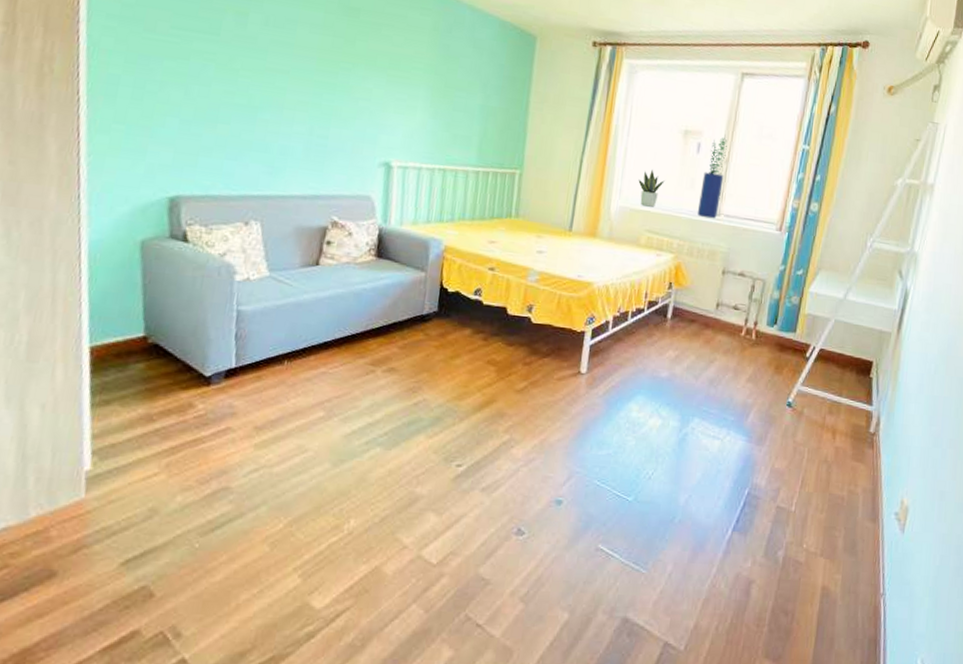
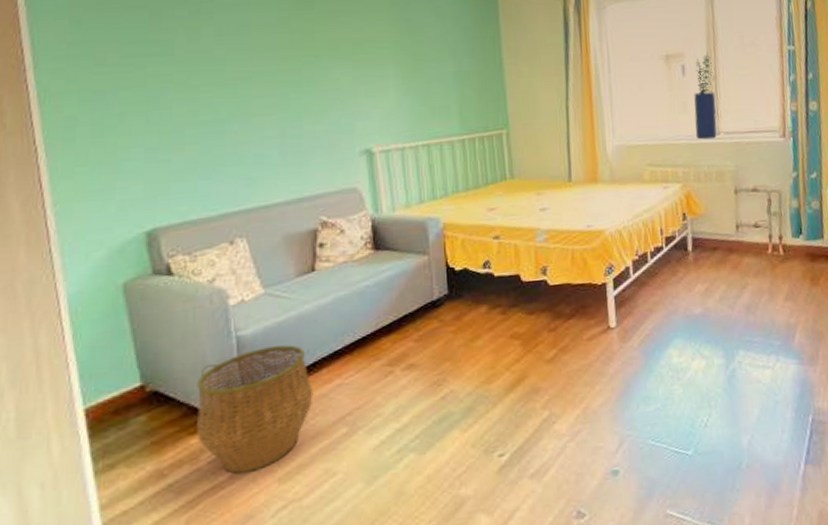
basket: none [187,325,300,433] -> present [196,345,313,474]
potted plant: present [638,169,665,208] -> none [629,102,656,141]

